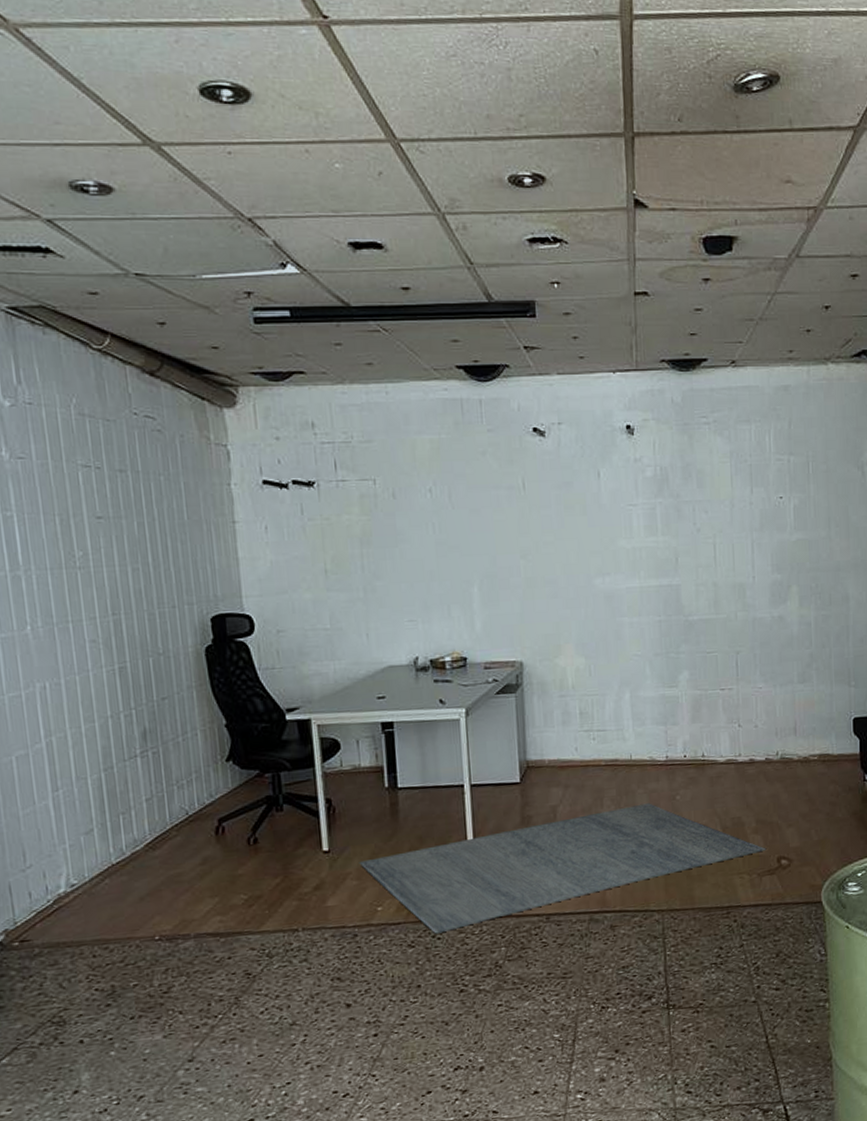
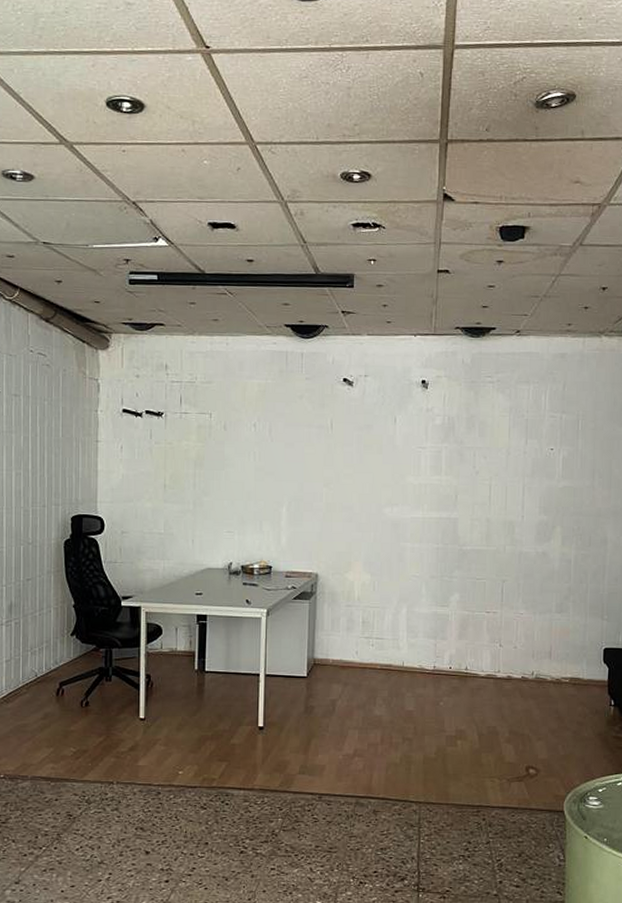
rug: present [359,803,767,934] -> none [168,706,517,800]

